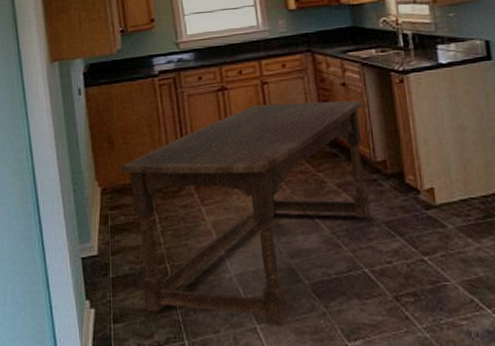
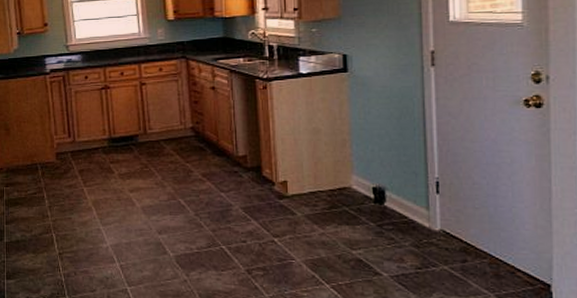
dining table: present [121,100,371,325] -> none [16,102,230,288]

